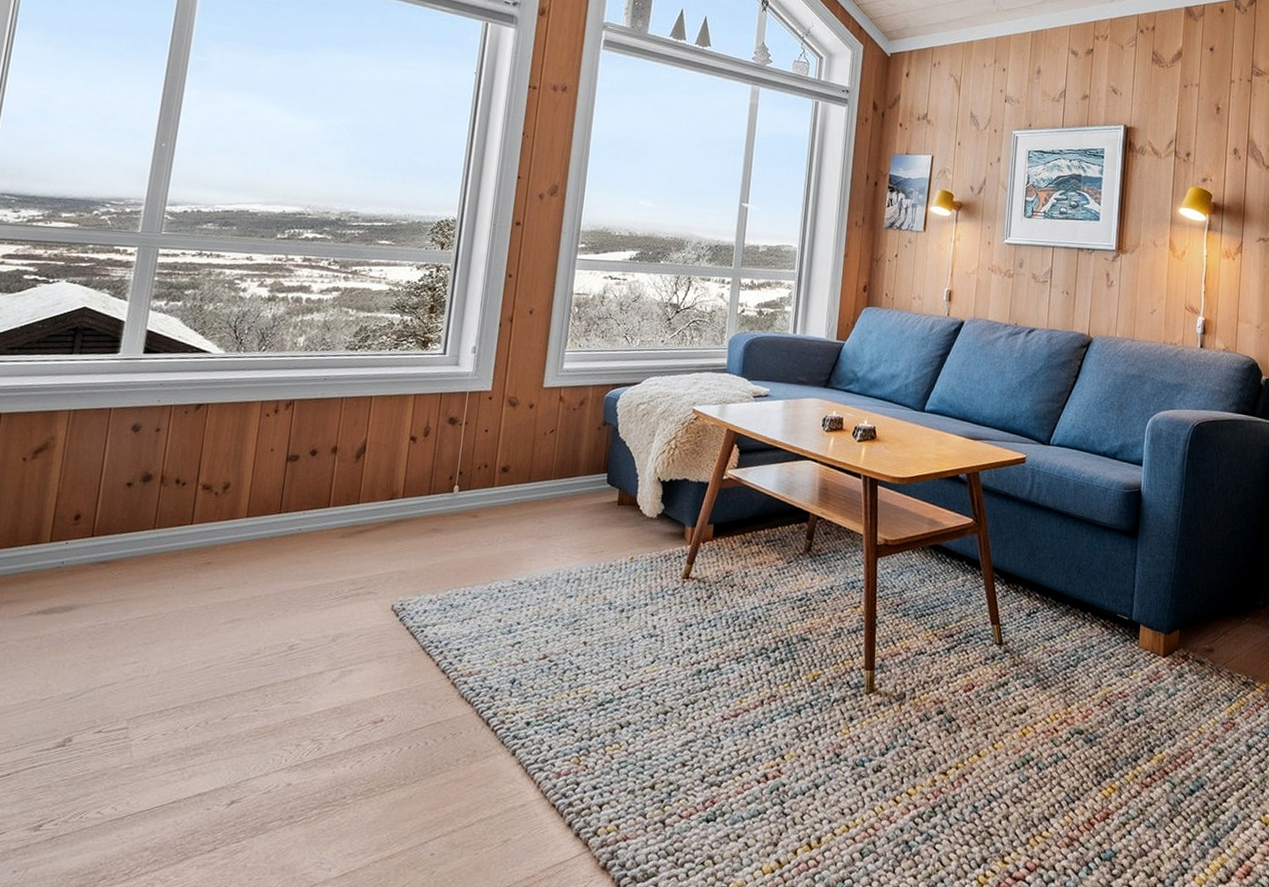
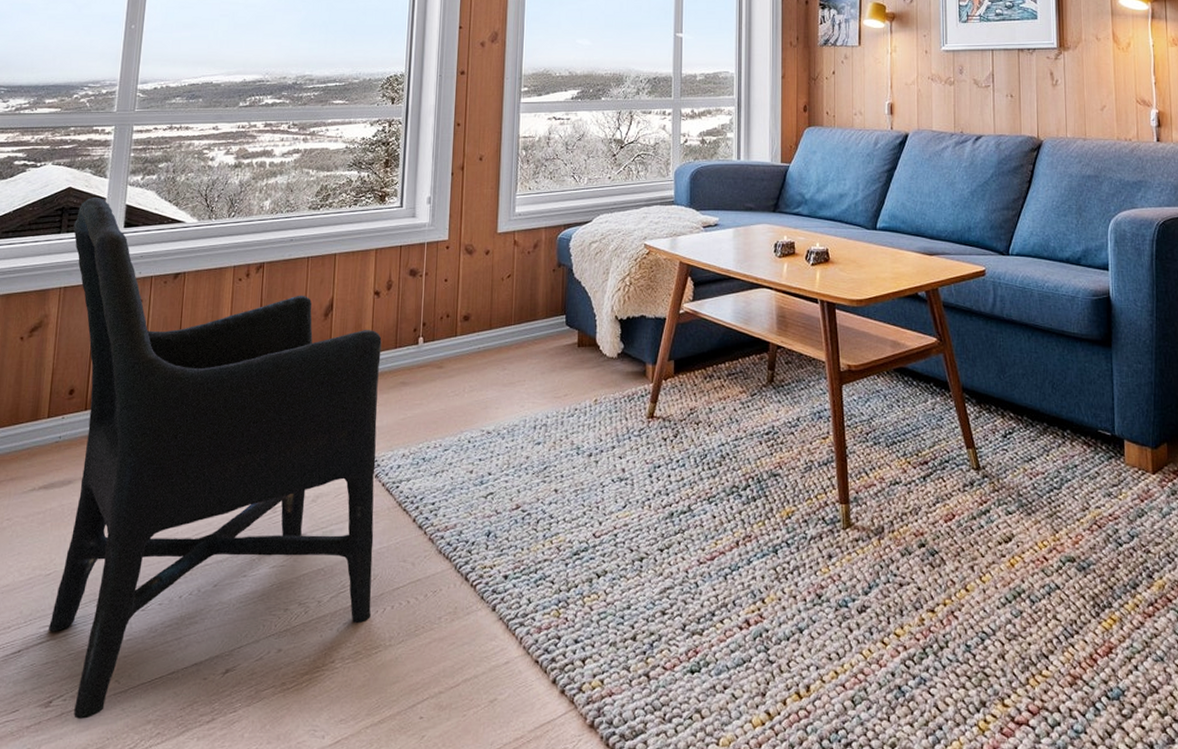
chair: none [42,319,416,844] -> present [49,196,382,719]

